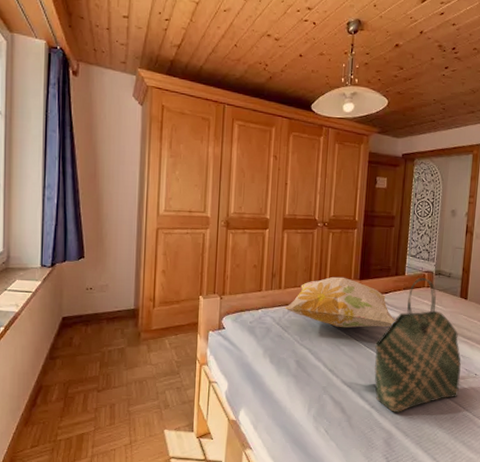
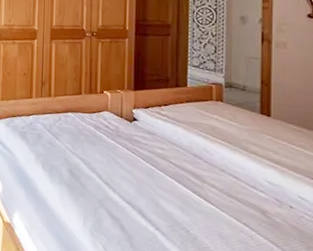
decorative pillow: present [285,276,395,328] -> none [56,86,178,143]
tote bag: present [374,277,461,412] -> none [156,89,269,240]

